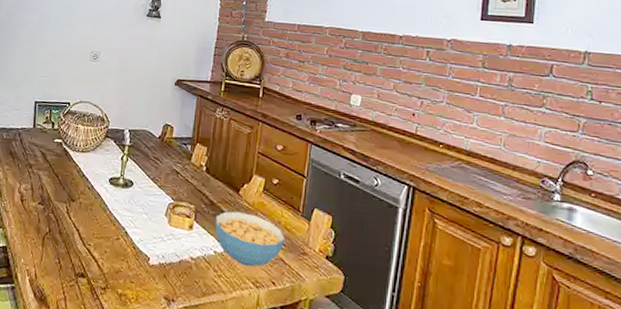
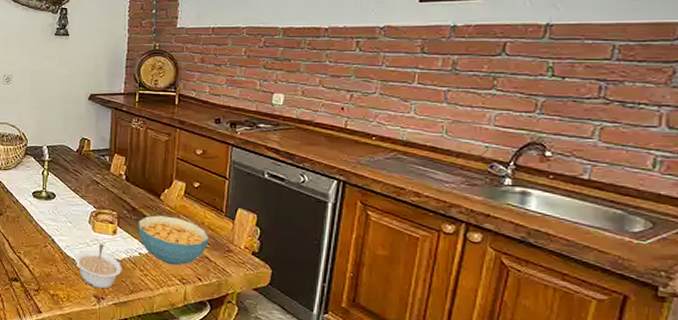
legume: none [147,239,196,290] -> present [75,244,122,289]

